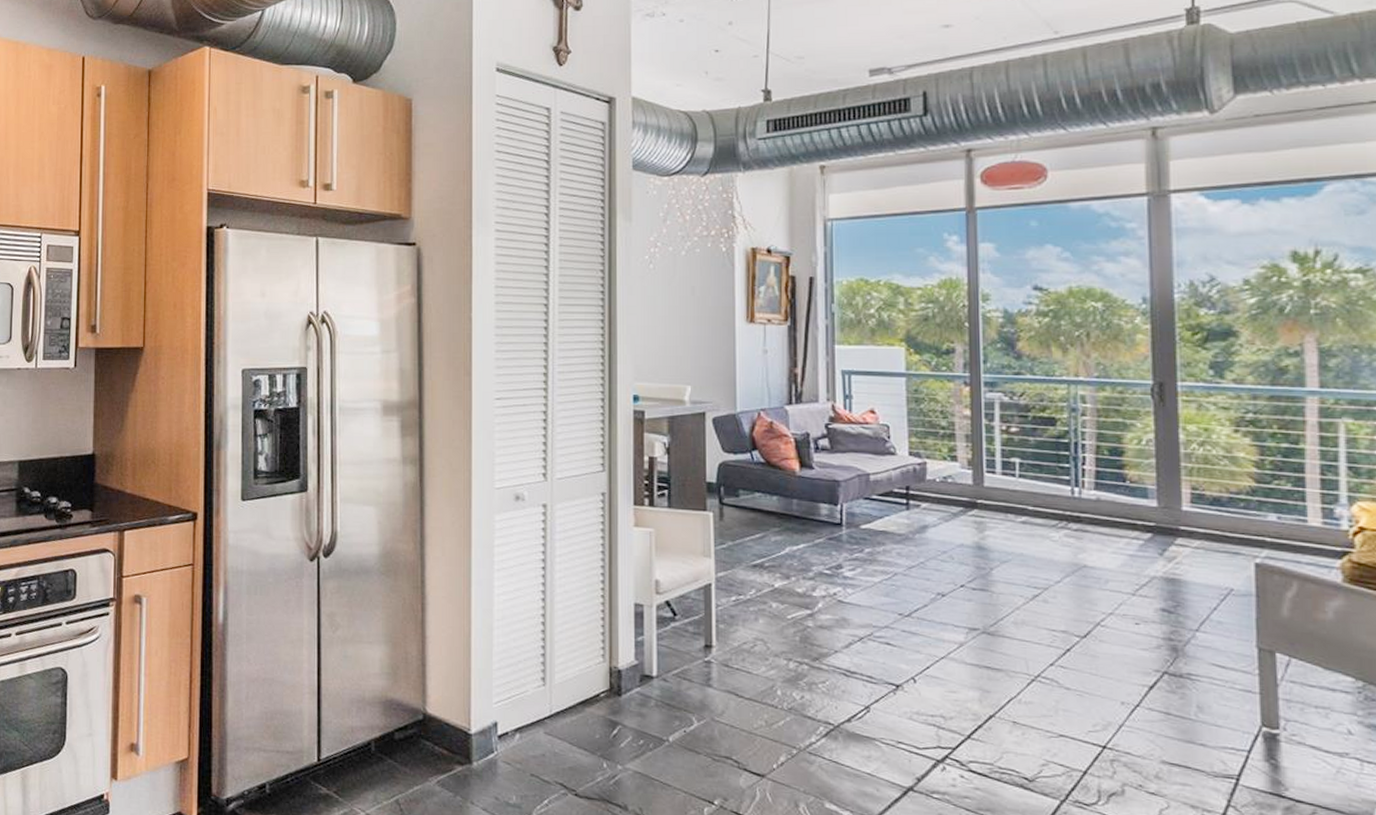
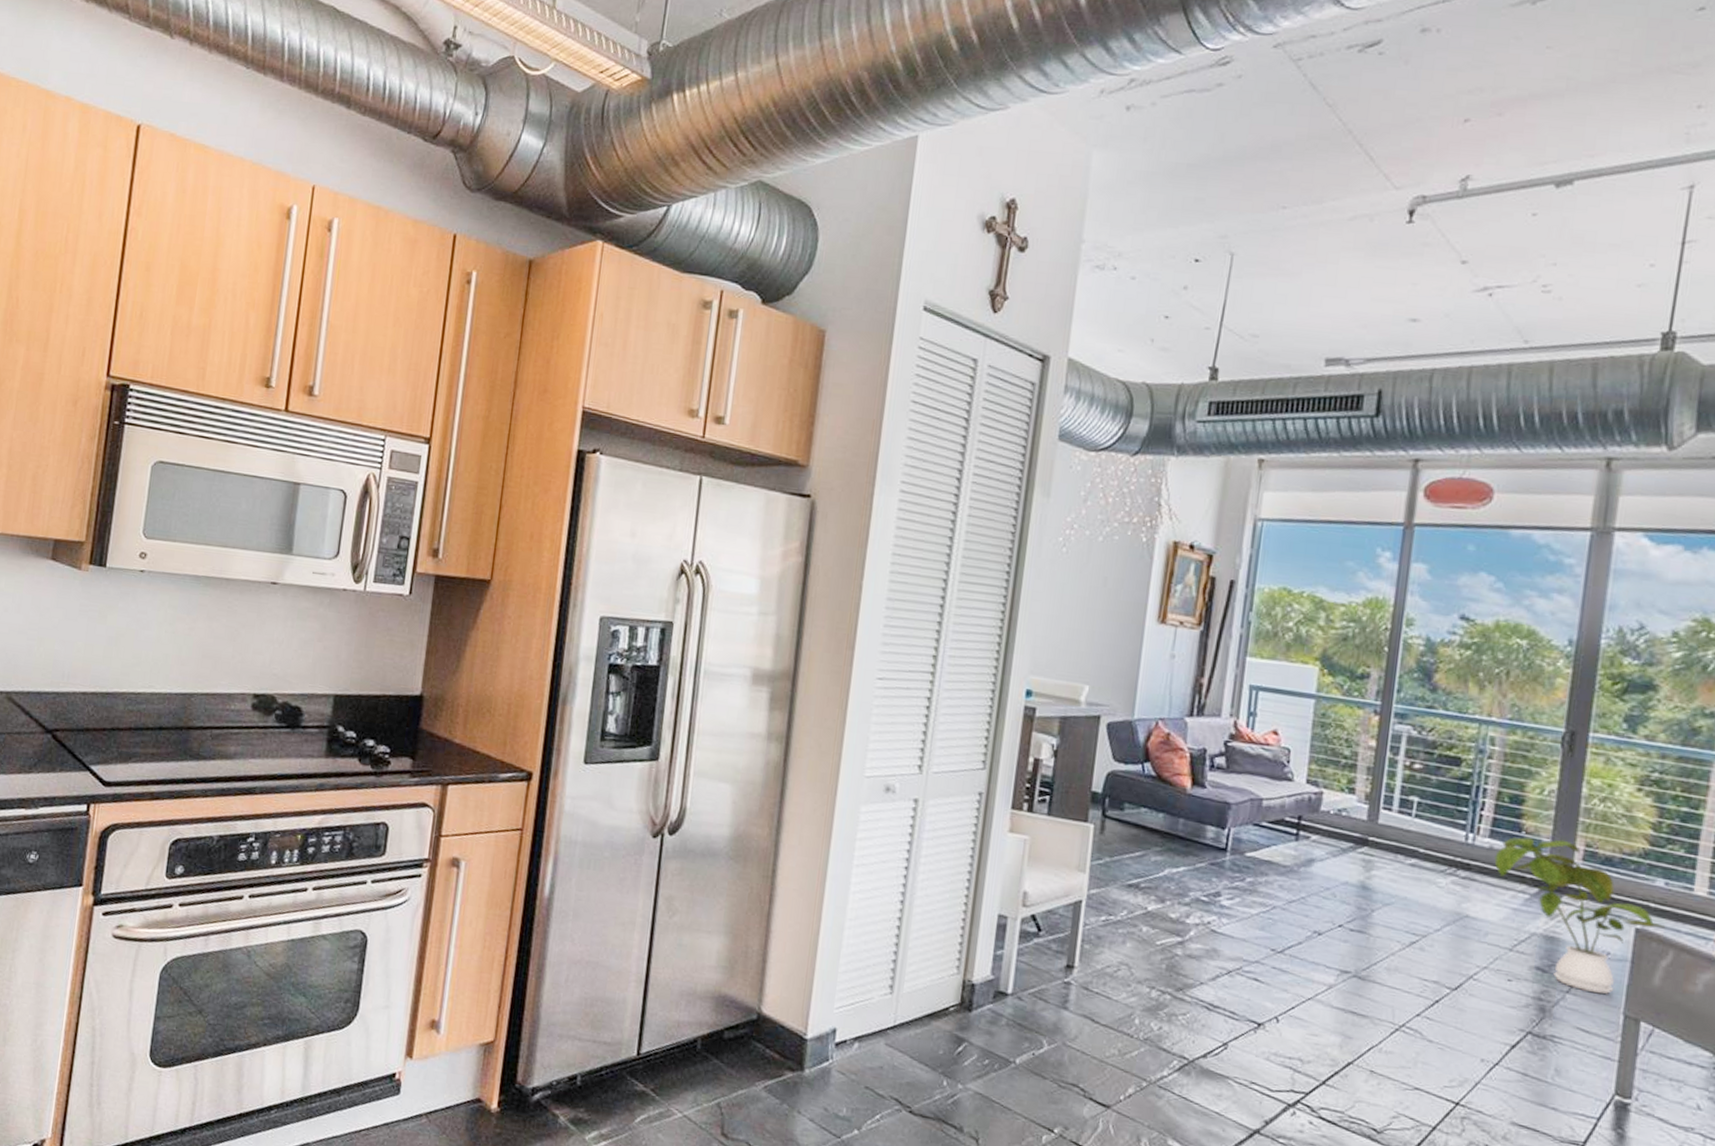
house plant: none [1103,485,1286,630] -> present [1494,837,1666,995]

